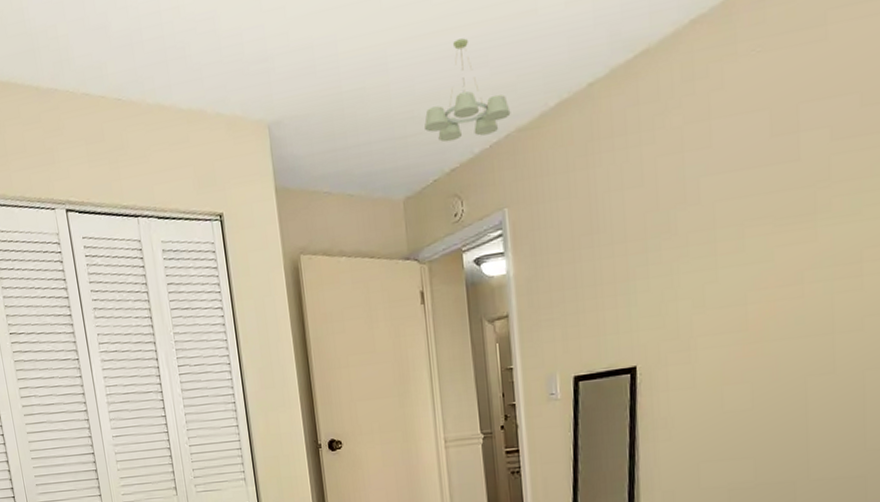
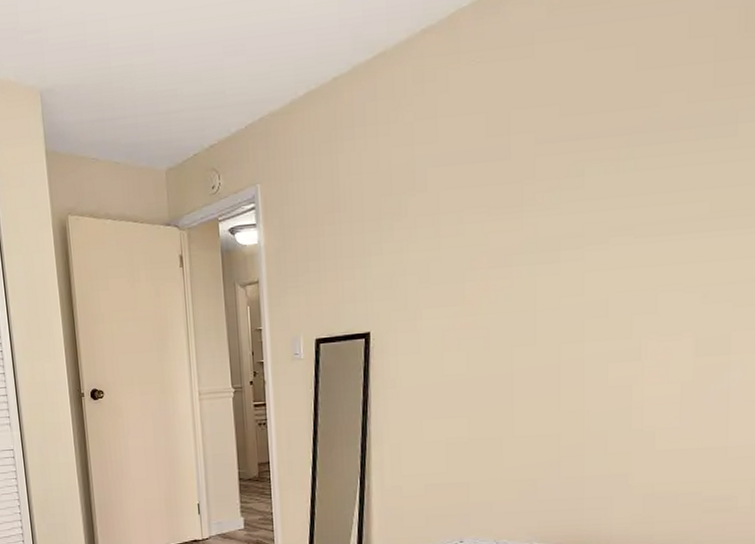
ceiling light fixture: present [424,38,511,143] -> none [186,27,265,121]

